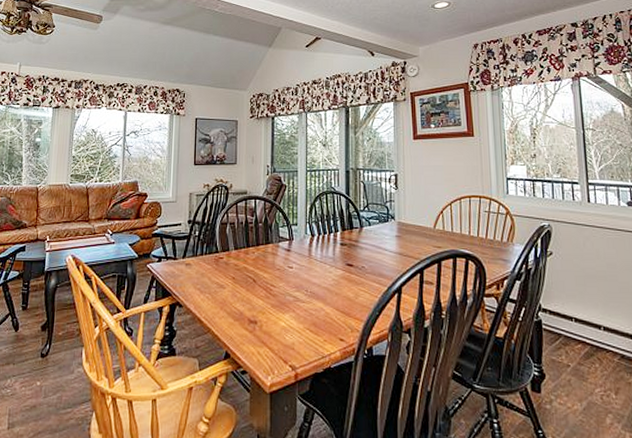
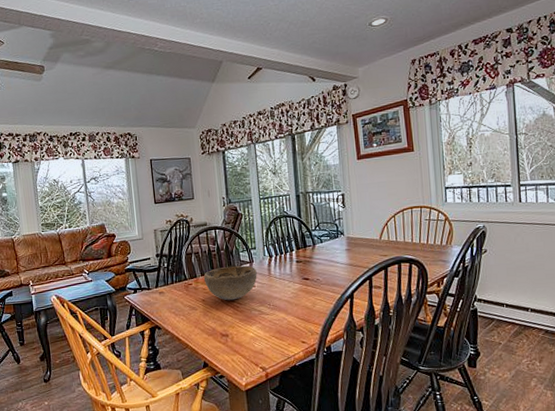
decorative bowl: none [236,241,296,281] -> present [203,265,257,301]

